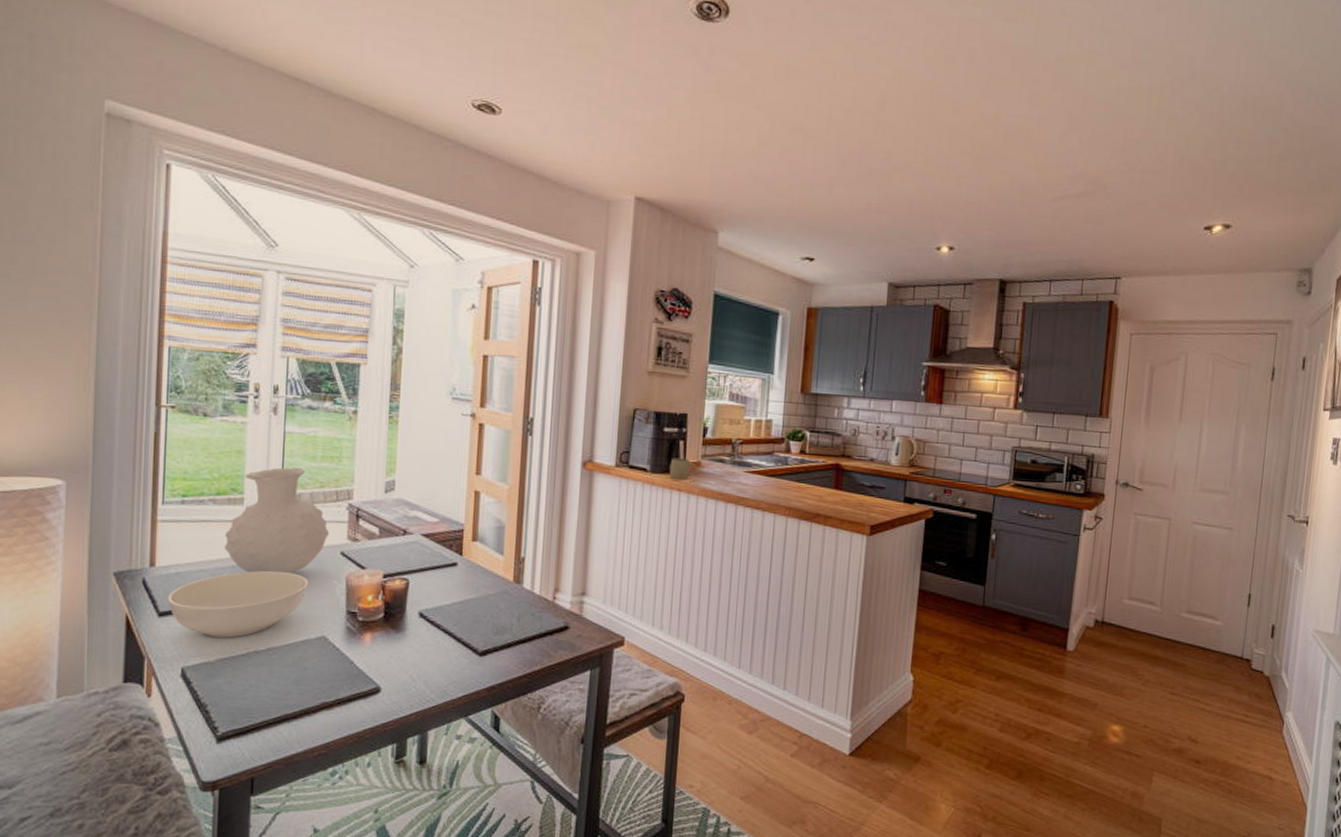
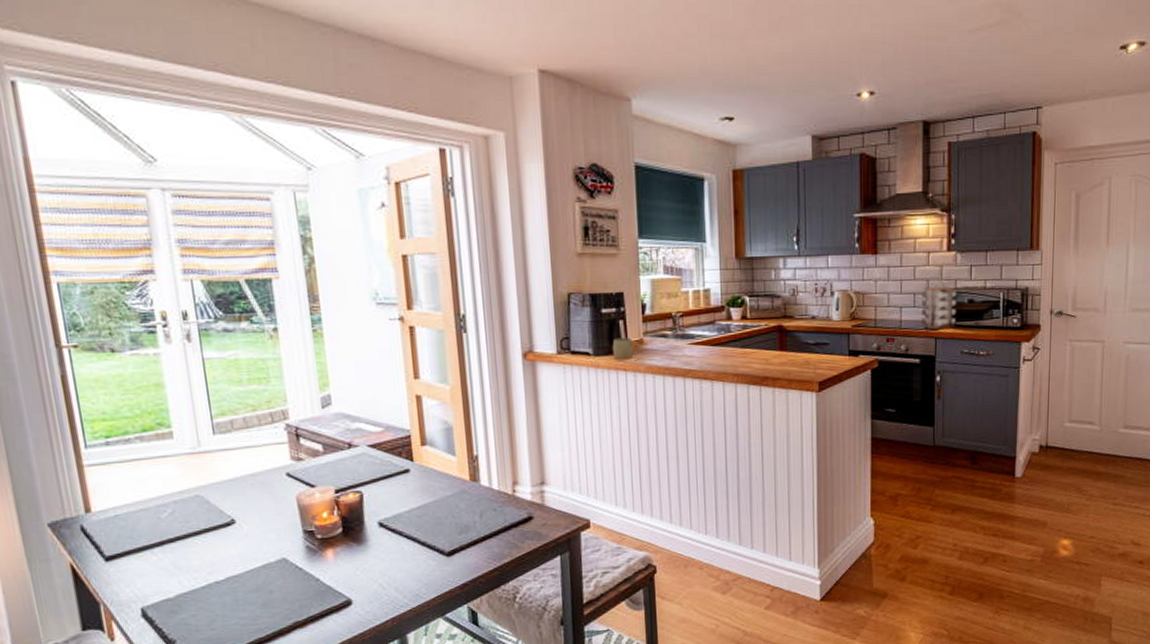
bowl: present [168,570,308,638] -> none [111,499,258,574]
vase: present [223,467,329,574] -> none [160,393,270,507]
spice rack: none [981,436,1021,488] -> present [921,280,957,330]

